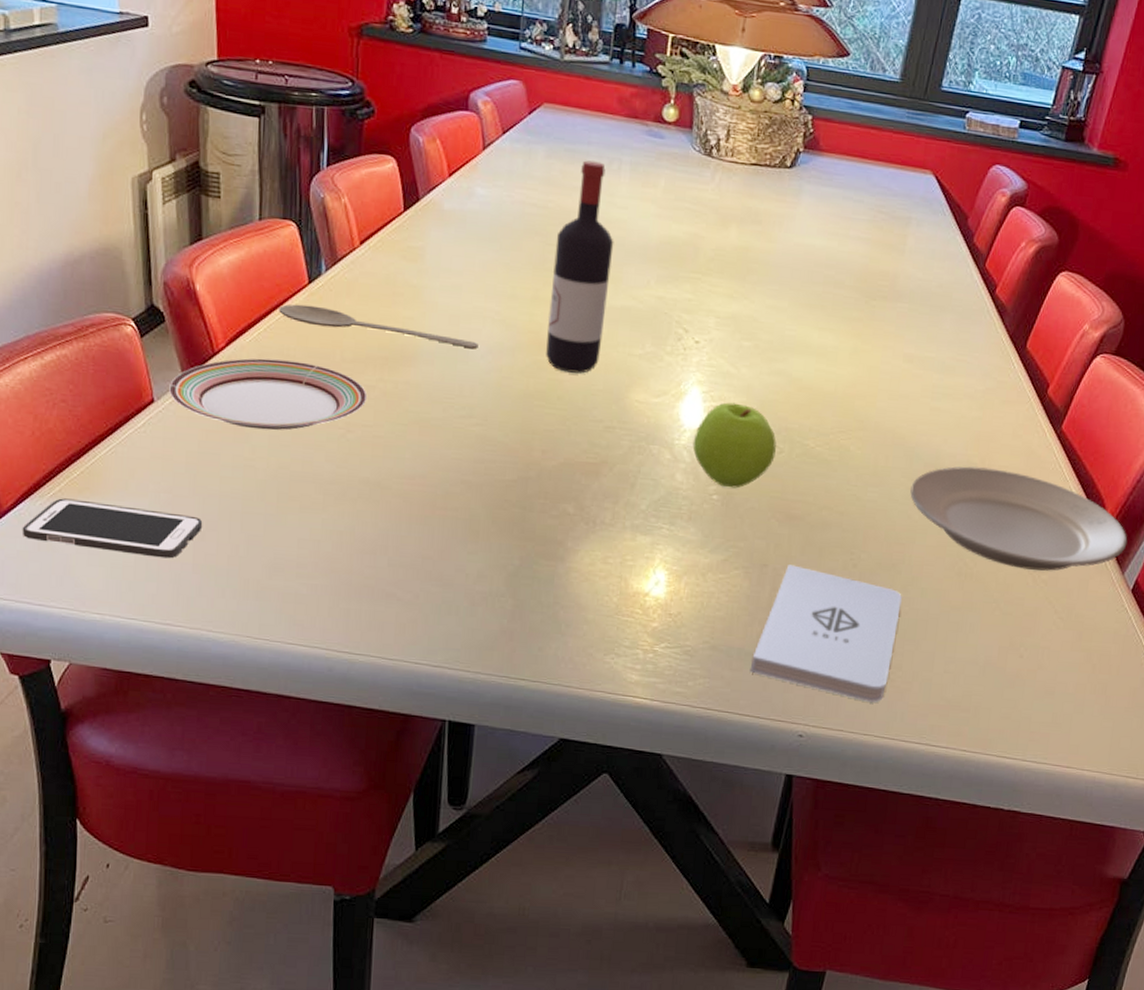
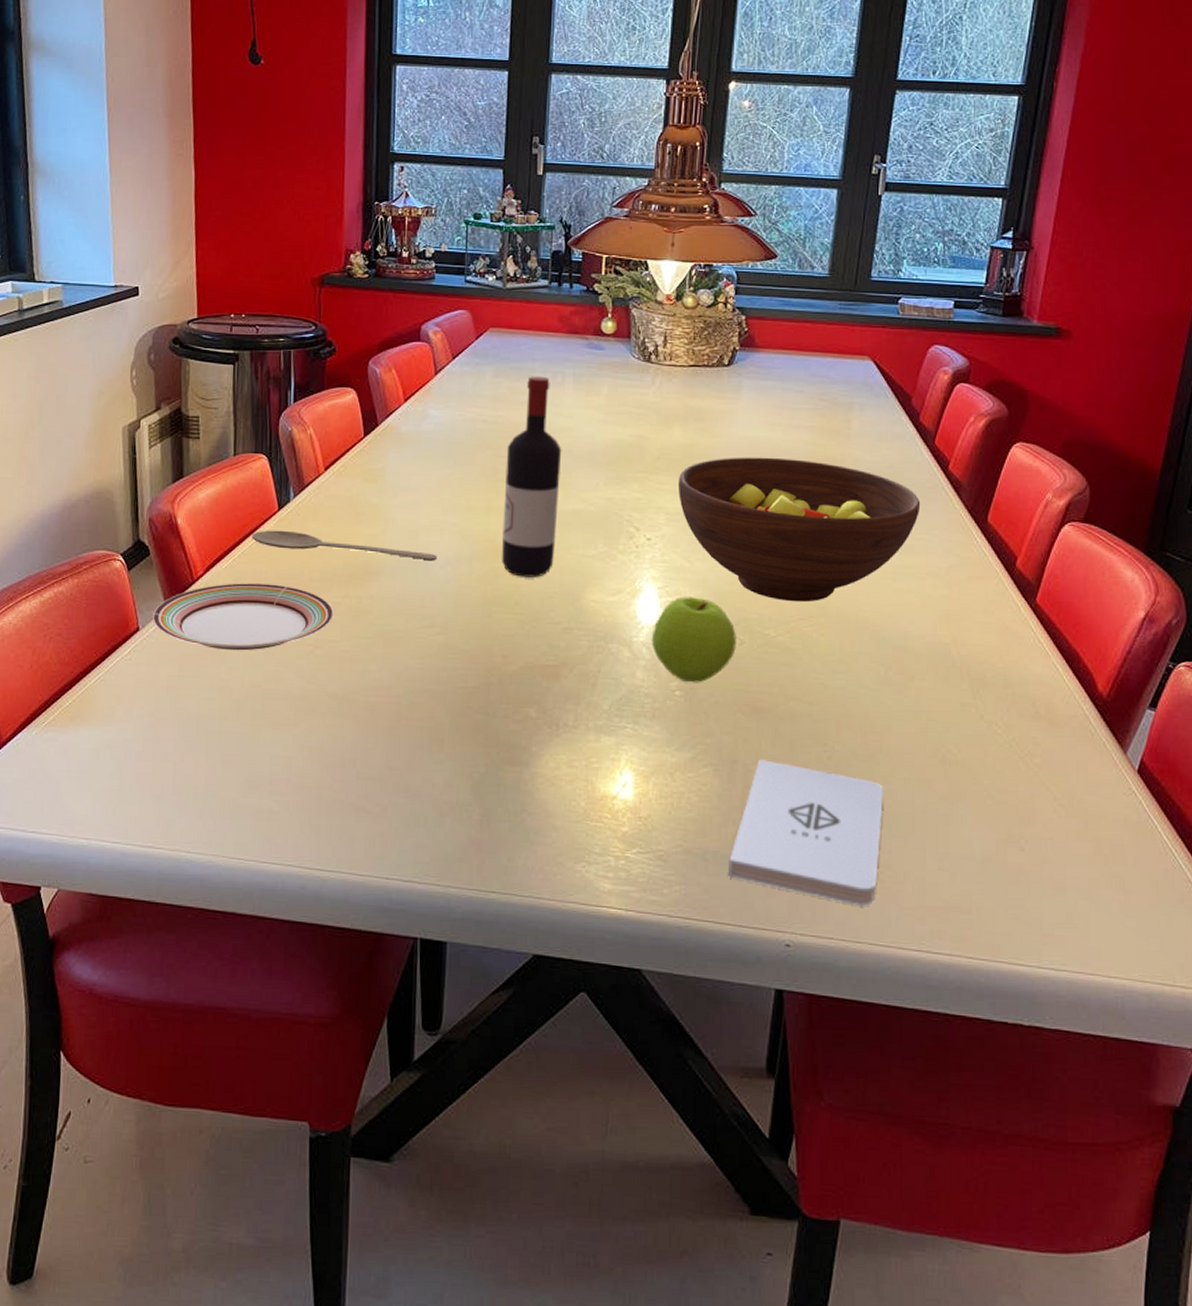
cell phone: present [22,498,203,559] -> none [18,727,182,781]
fruit bowl: none [730,264,966,415] -> present [677,457,921,602]
plate: present [910,466,1128,571] -> none [881,647,1125,754]

